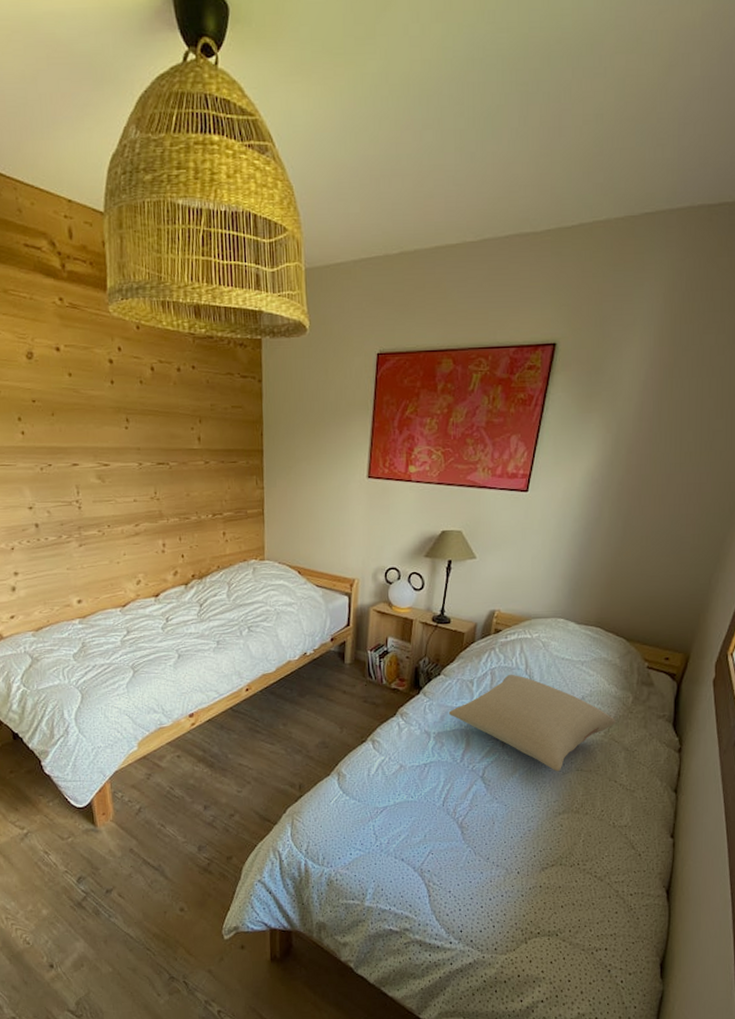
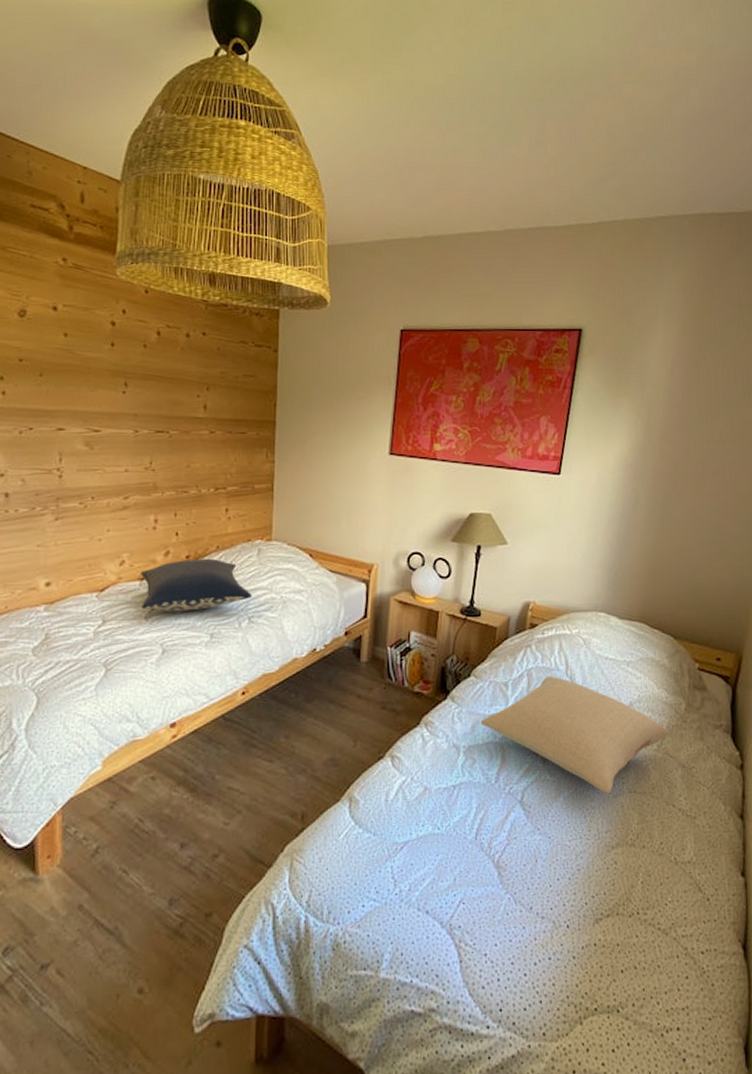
pillow: none [155,576,250,623] -> present [141,558,252,612]

